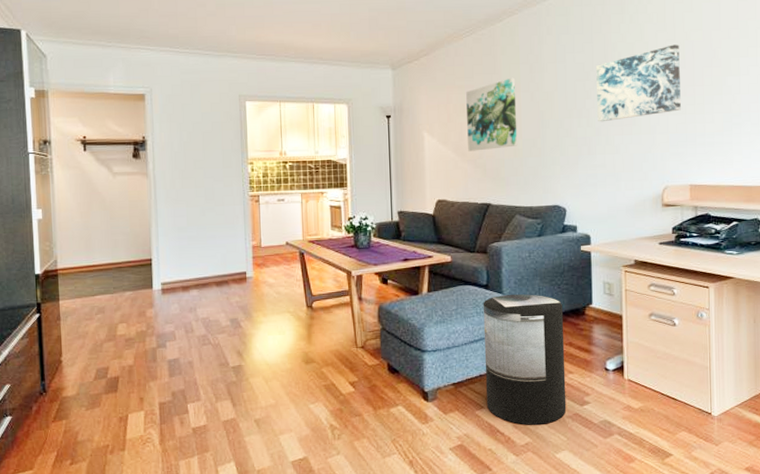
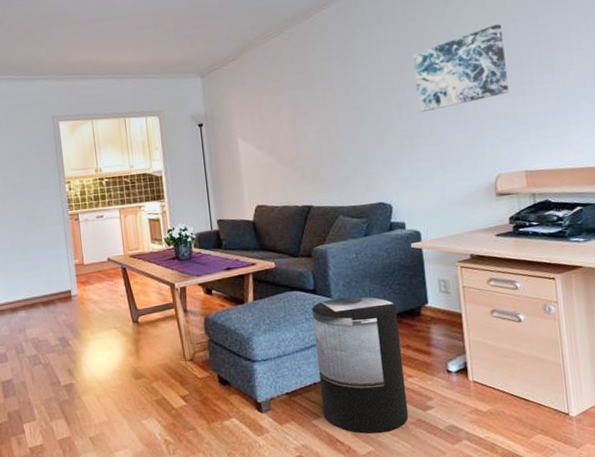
wall art: present [466,77,518,151] -> none [278,74,336,154]

